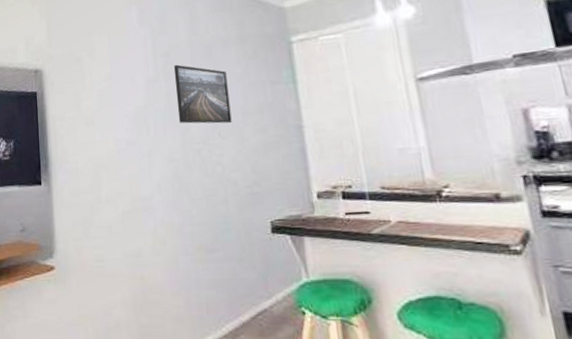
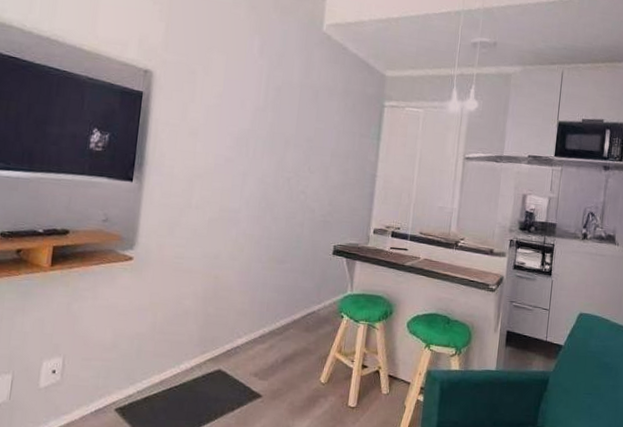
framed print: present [174,64,232,124] -> none [276,100,327,161]

